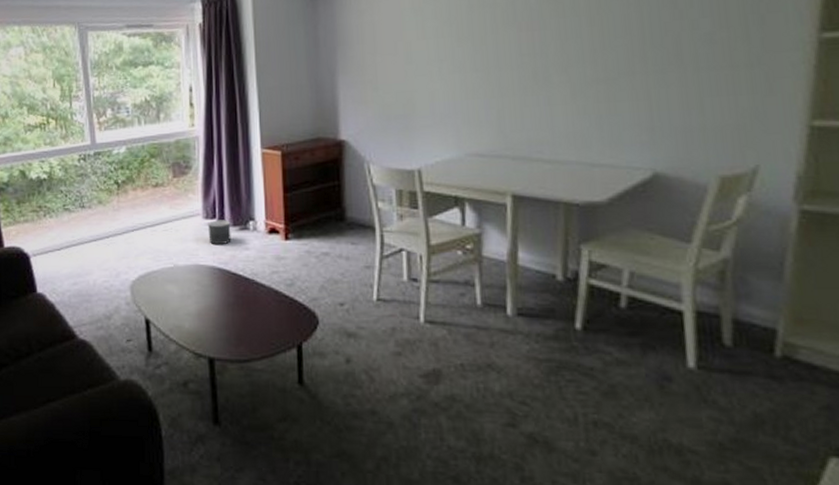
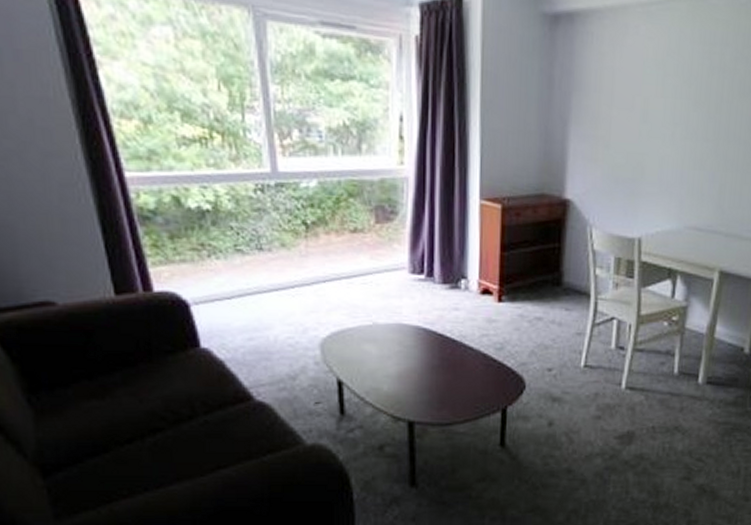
planter: present [208,220,231,245] -> none [414,275,440,304]

